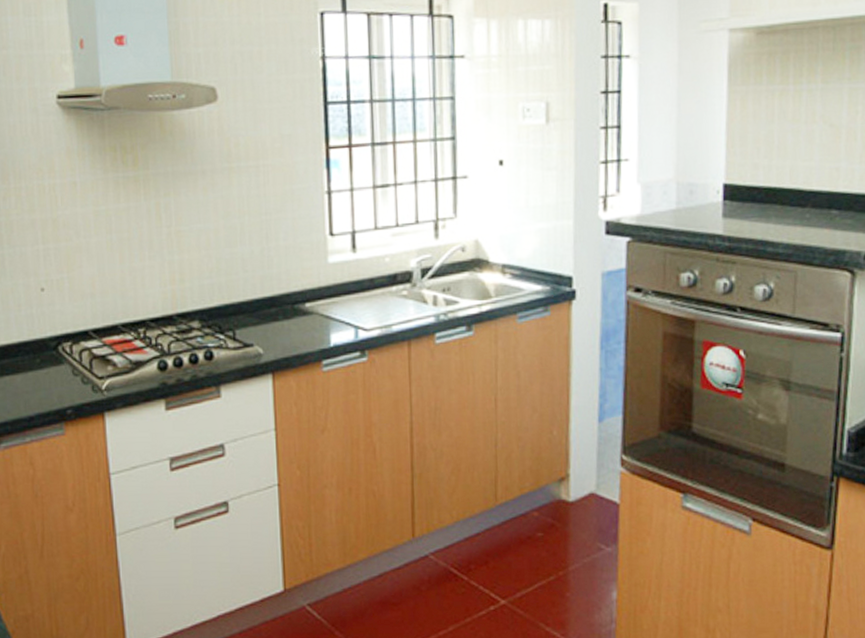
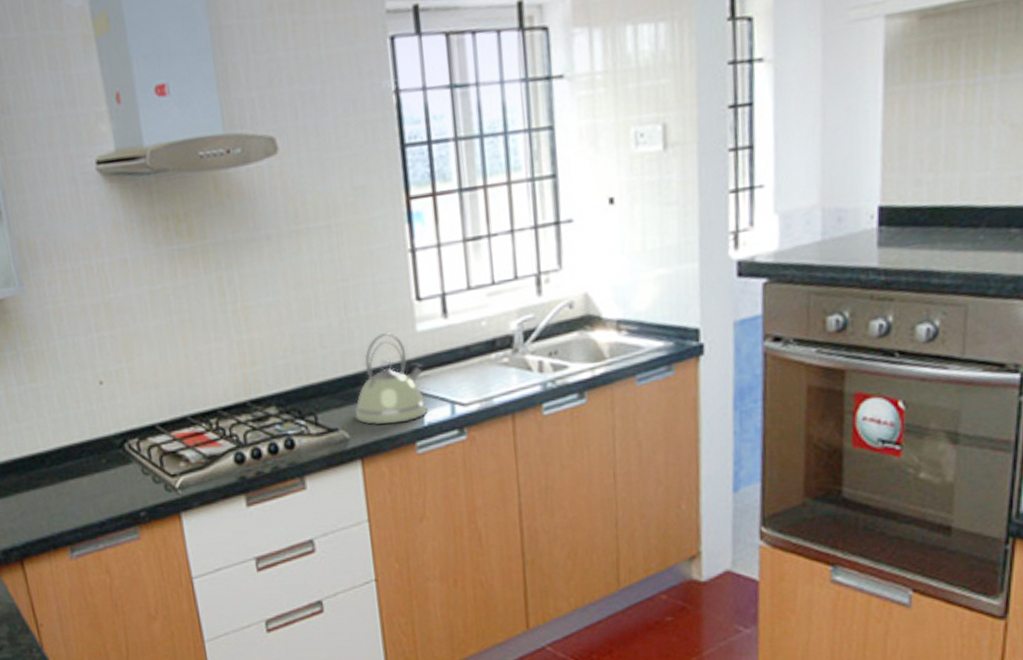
kettle: none [269,261,335,343] -> present [354,332,428,425]

